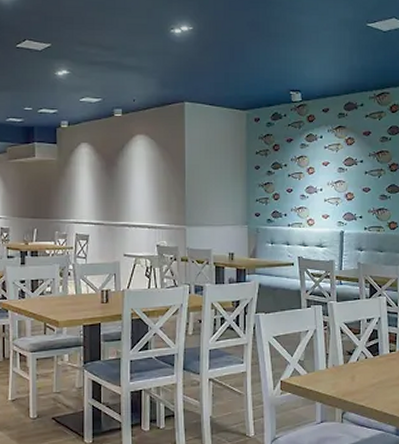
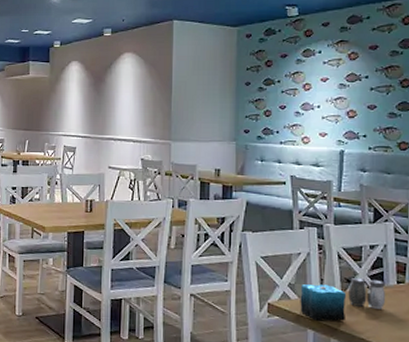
candle: none [309,358,348,393] -> present [300,283,346,321]
salt and pepper shaker: none [350,350,381,377] -> present [348,278,386,309]

